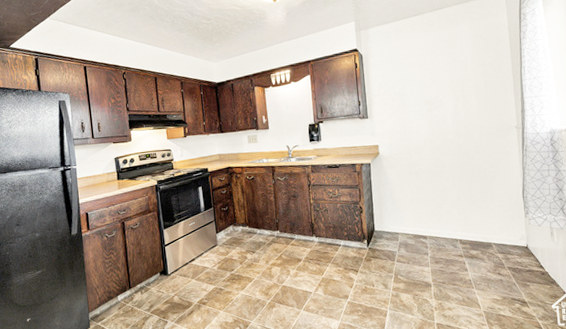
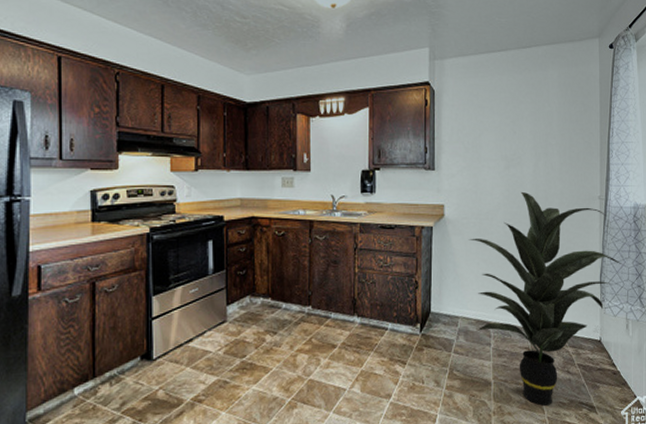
indoor plant: none [401,128,542,302] -> present [468,191,621,406]

